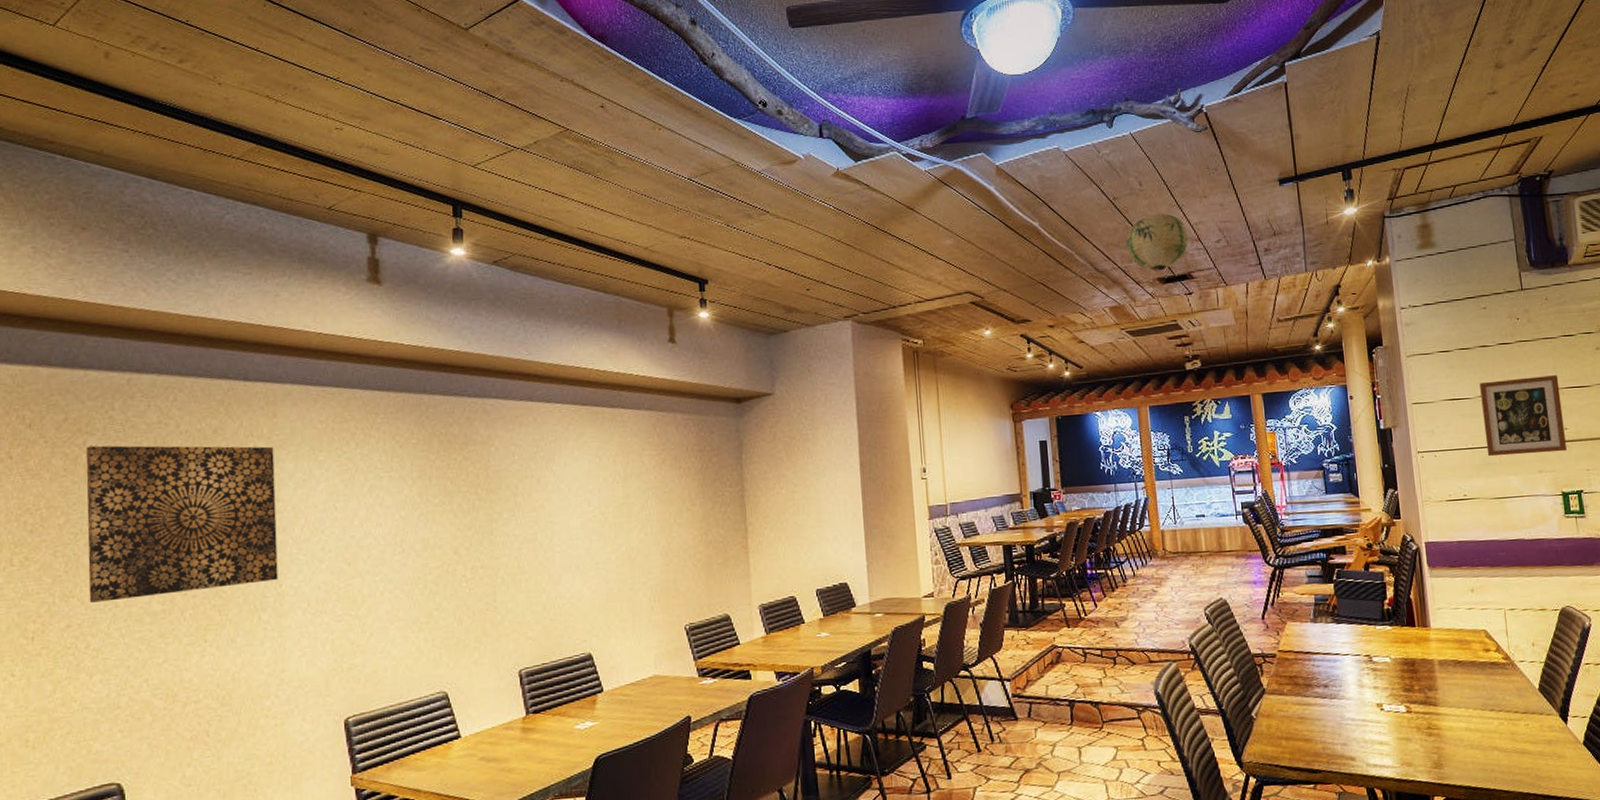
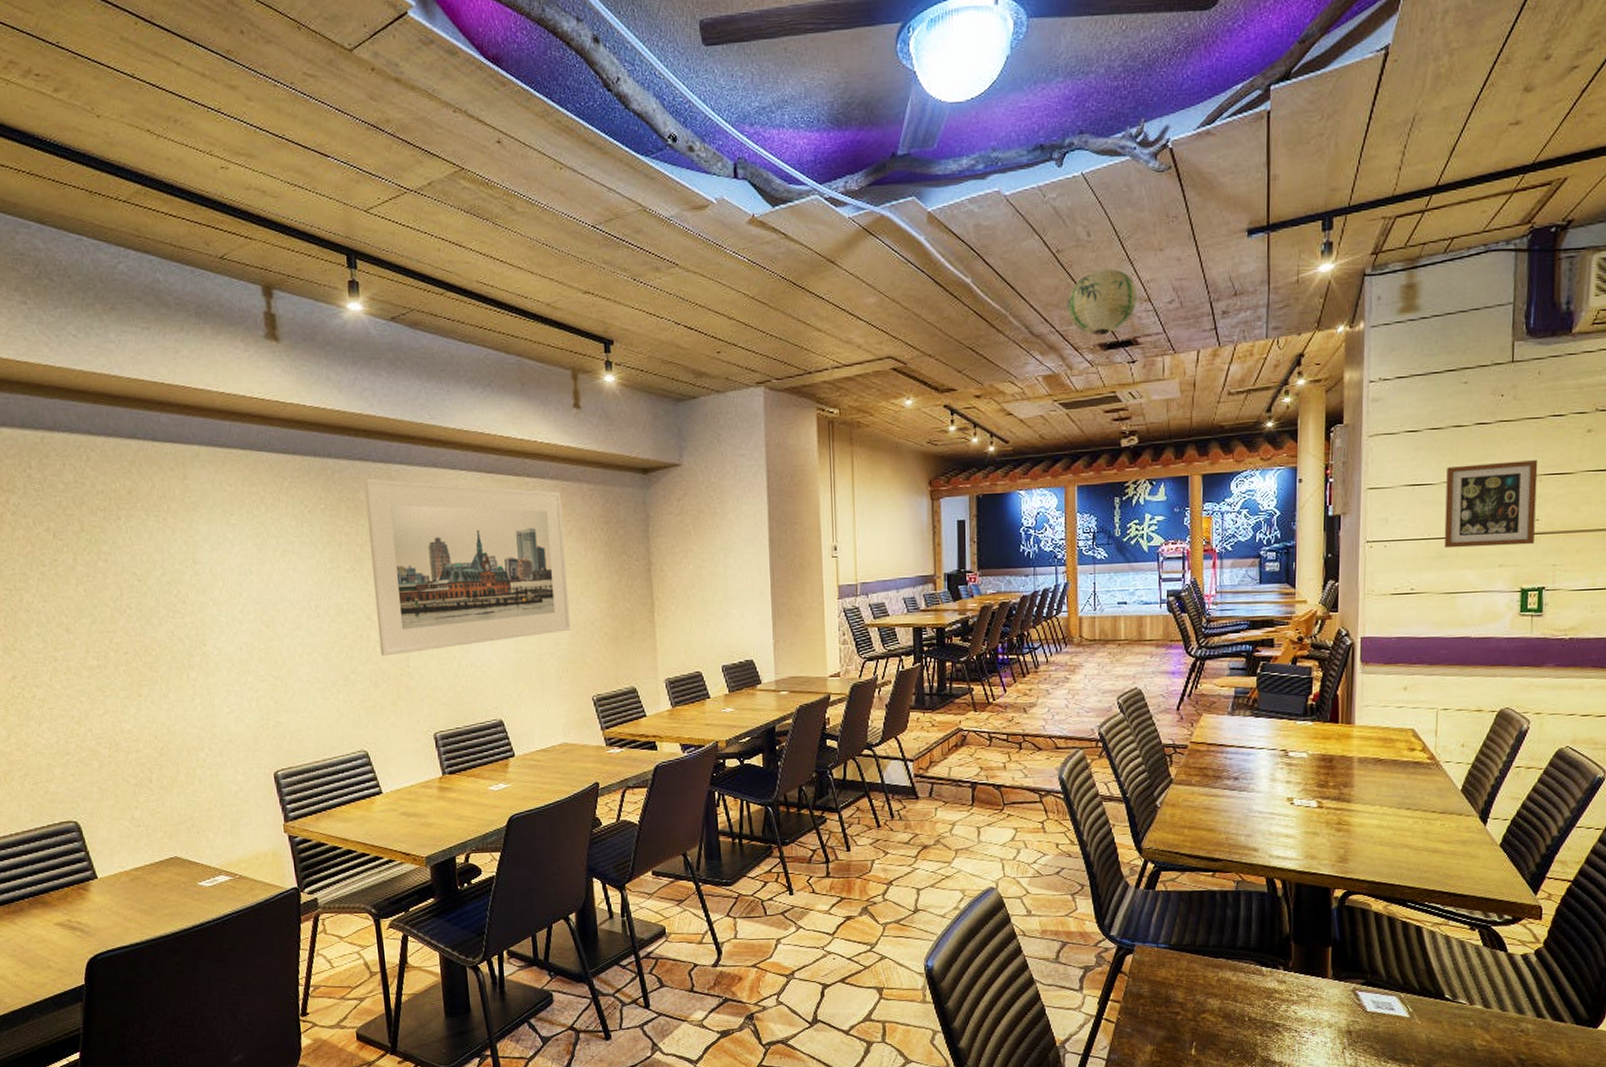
wall art: present [85,445,278,603] -> none [9,504,202,656]
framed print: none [458,412,664,591] -> present [363,478,571,656]

